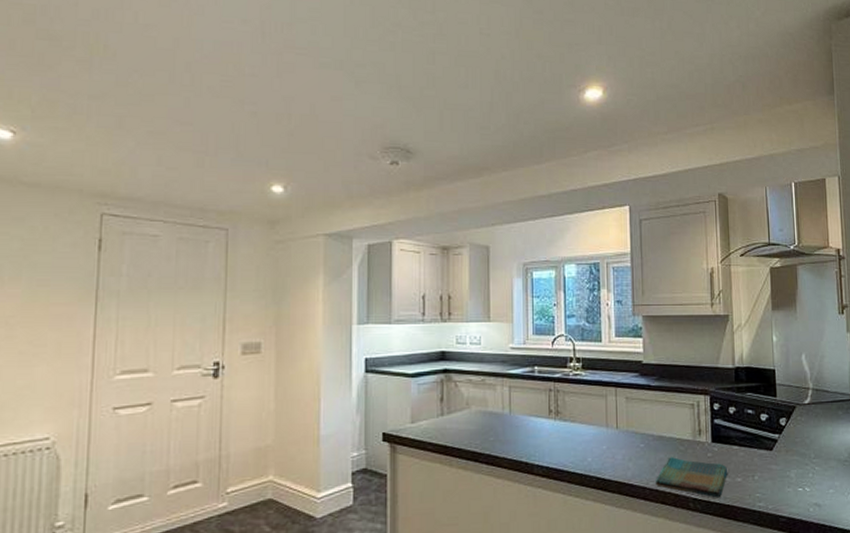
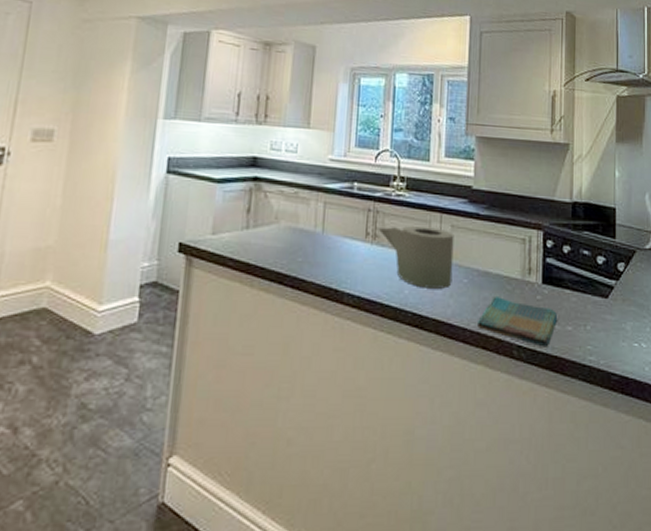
toilet paper roll: none [560,401,630,455] -> present [378,226,454,289]

